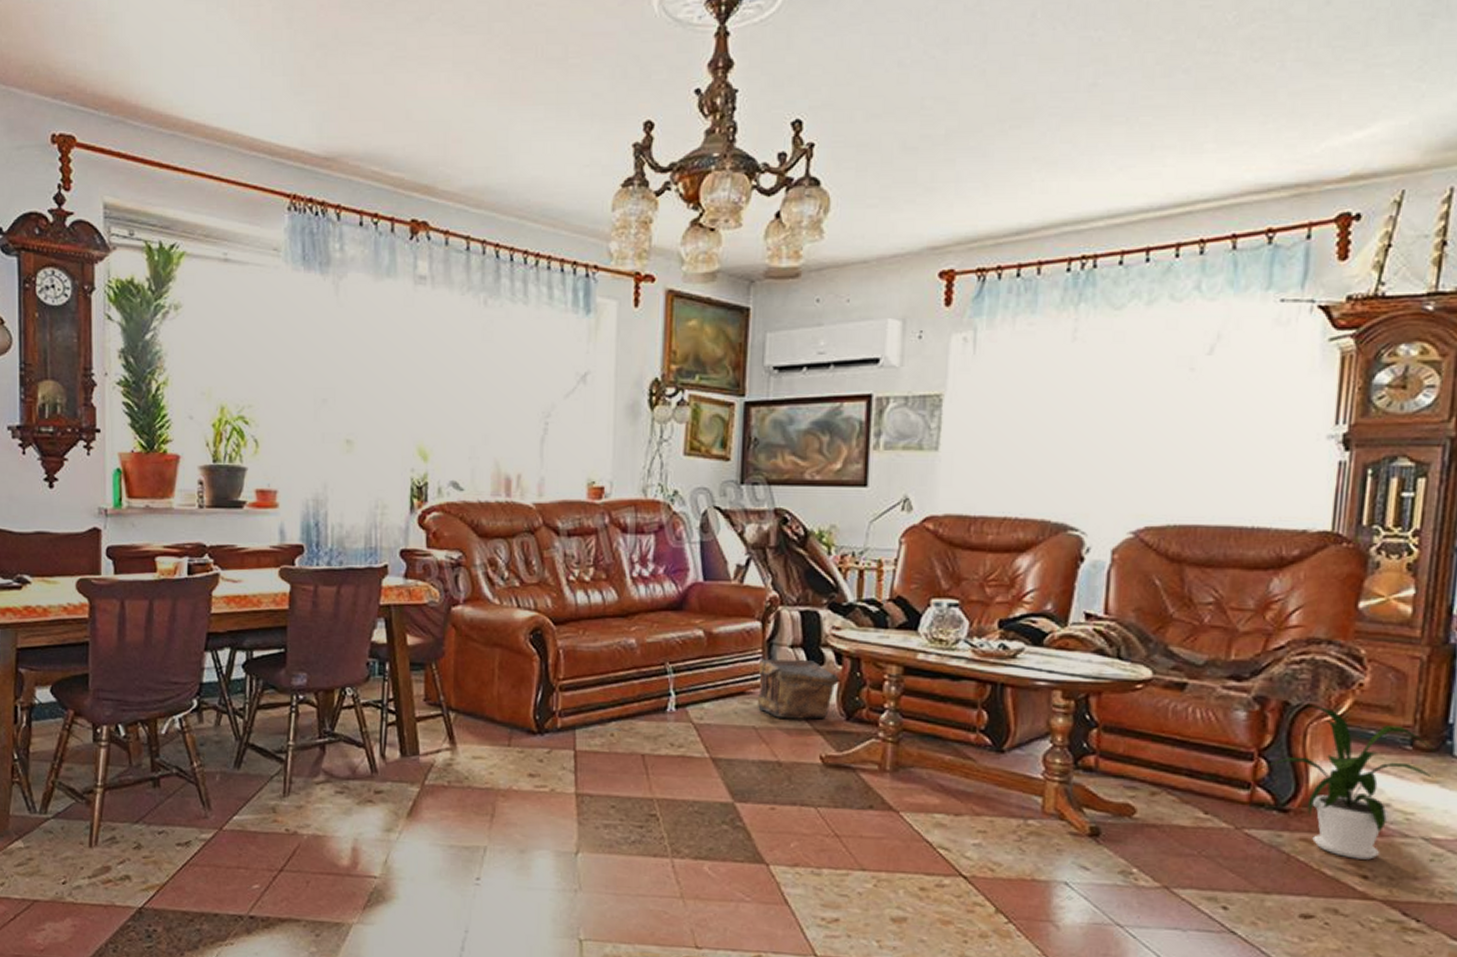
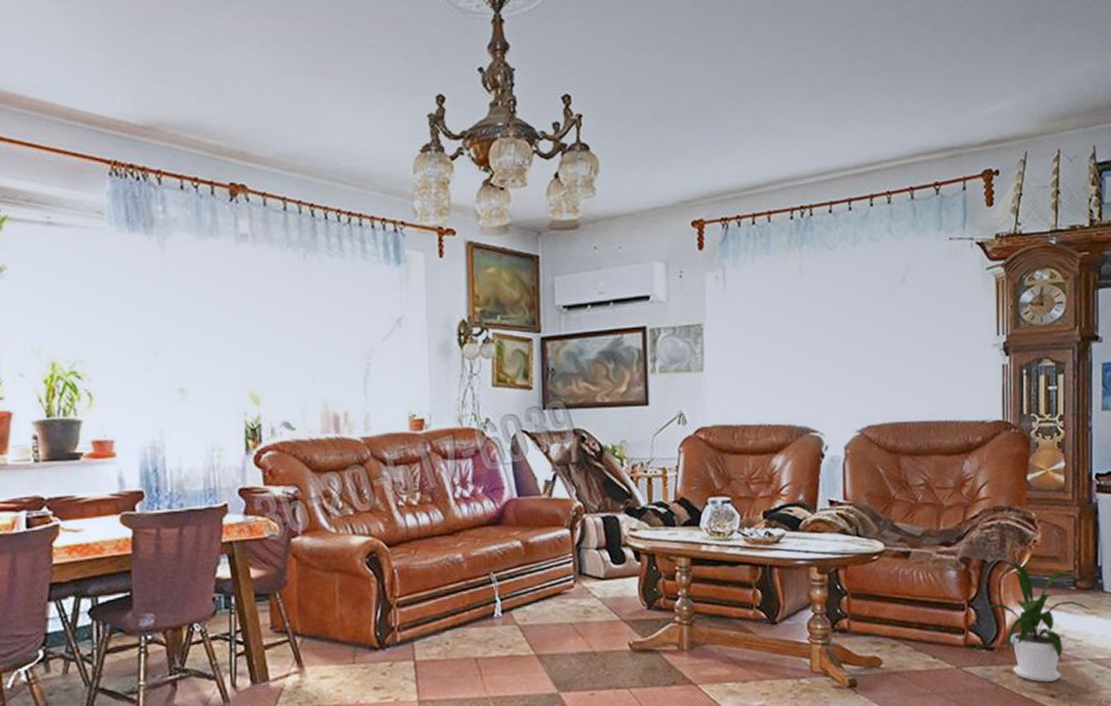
pouch: present [757,659,839,720] -> none [570,560,639,613]

